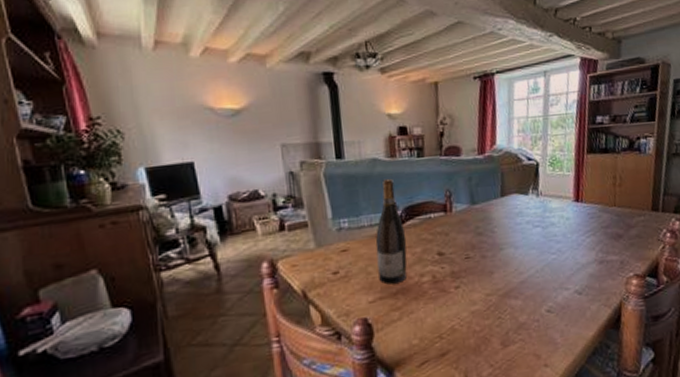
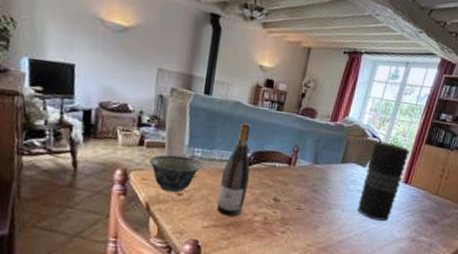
bowl: none [295,230,352,273] -> present [149,155,202,192]
vase: none [530,162,573,250] -> present [357,141,409,221]

